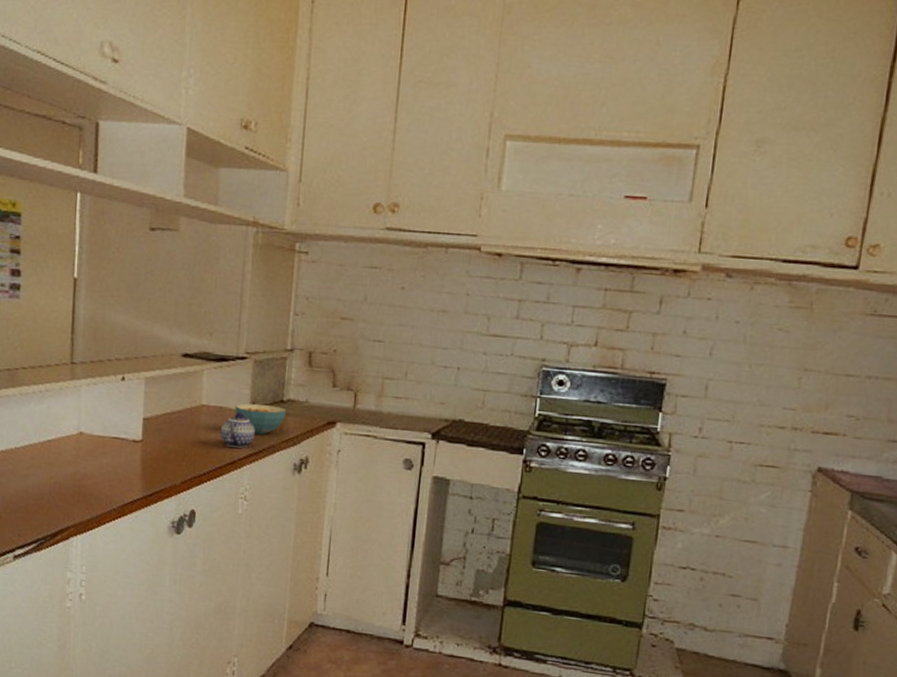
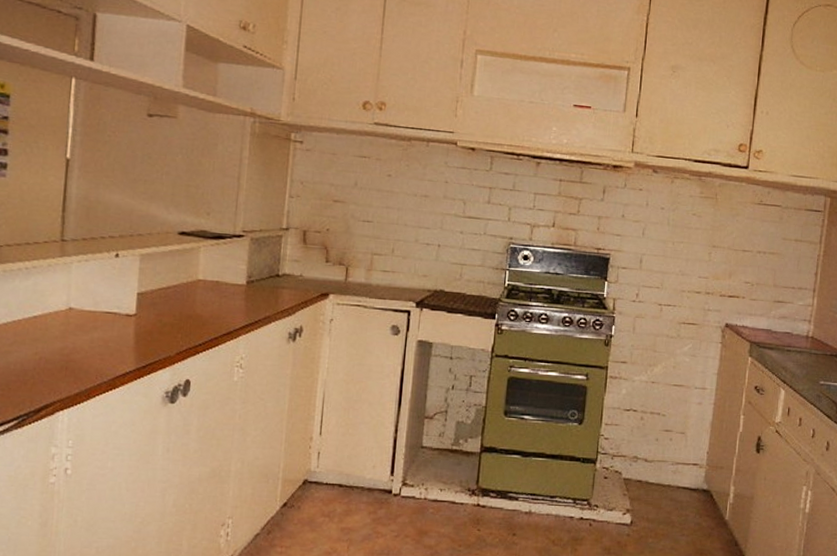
teapot: present [220,412,255,448] -> none [216,286,251,320]
cereal bowl: present [235,403,287,435] -> none [231,278,282,307]

